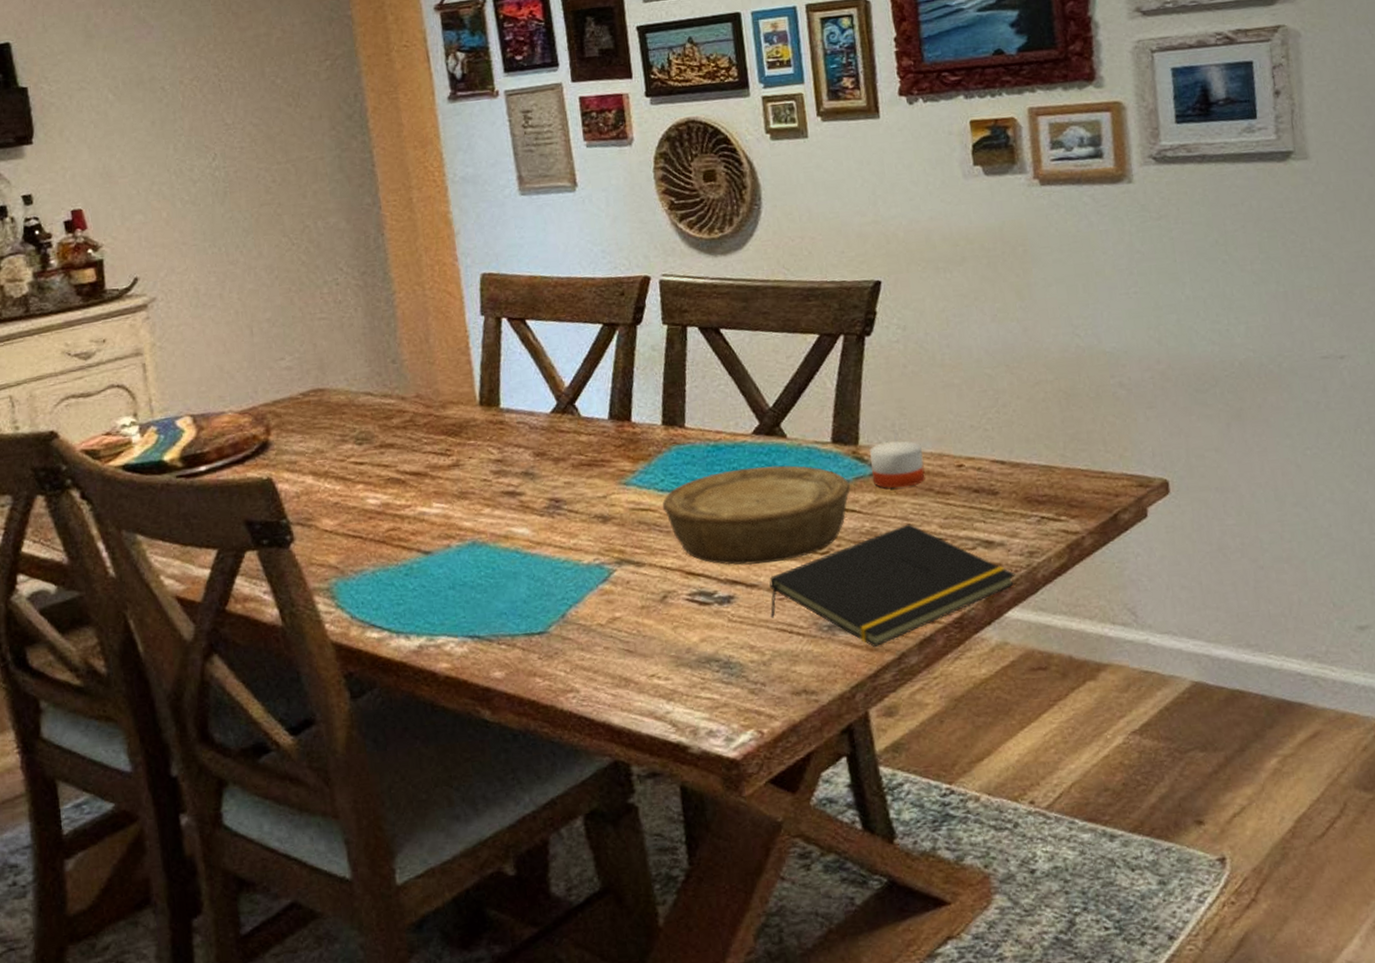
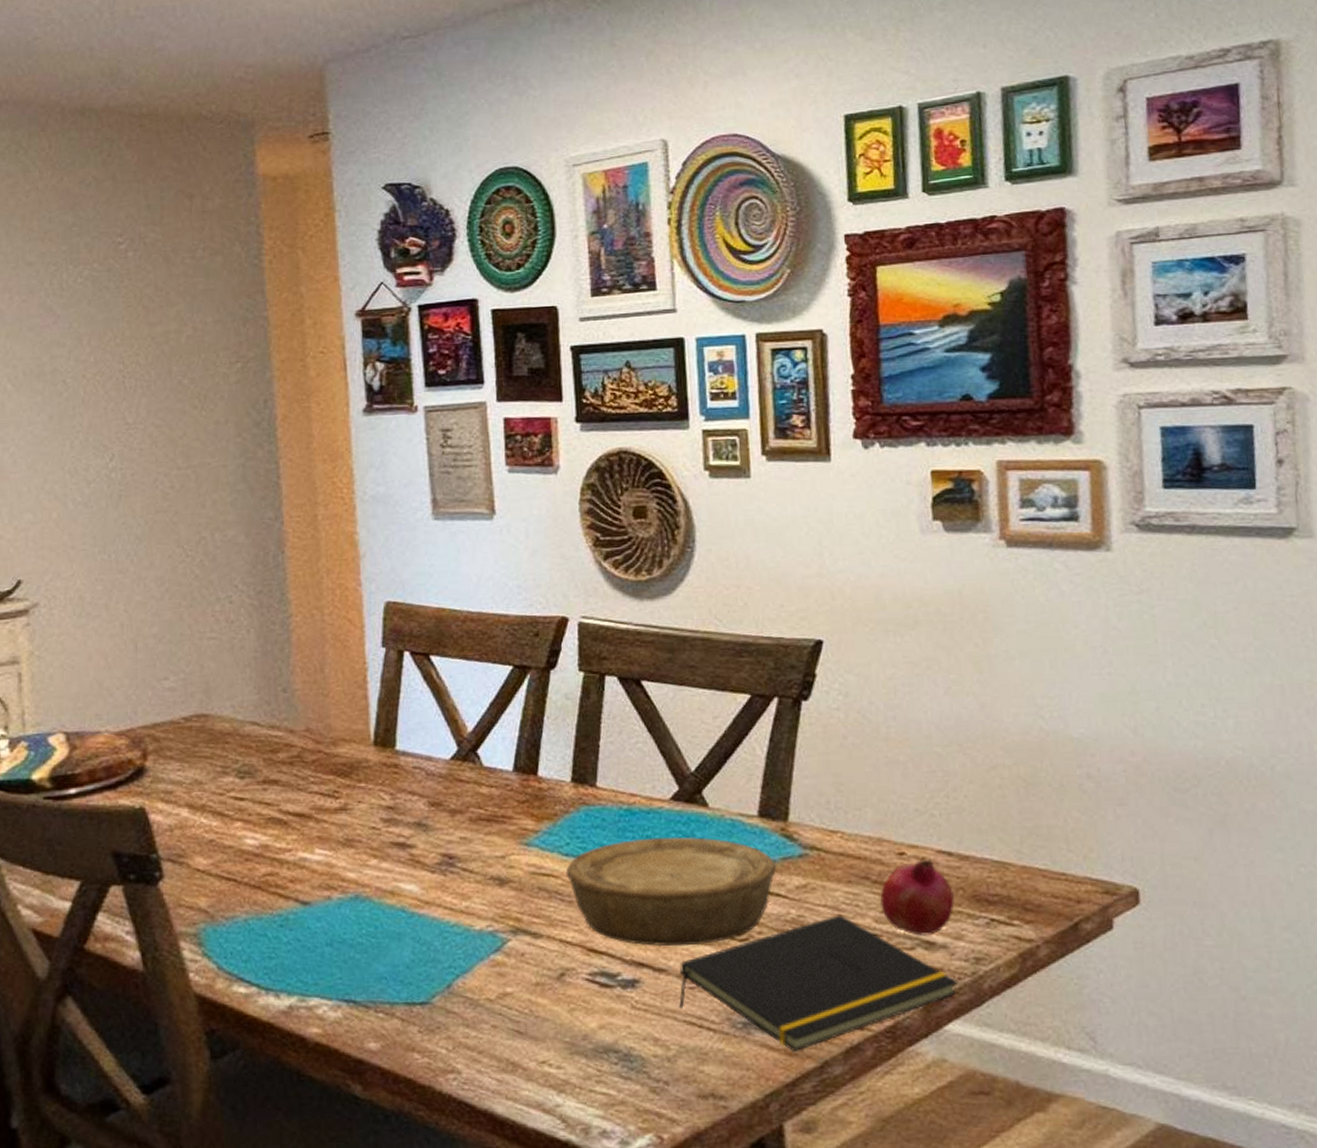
candle: present [870,440,925,489] -> none [800,819,861,874]
fruit: none [943,469,1009,537] -> present [879,860,954,936]

